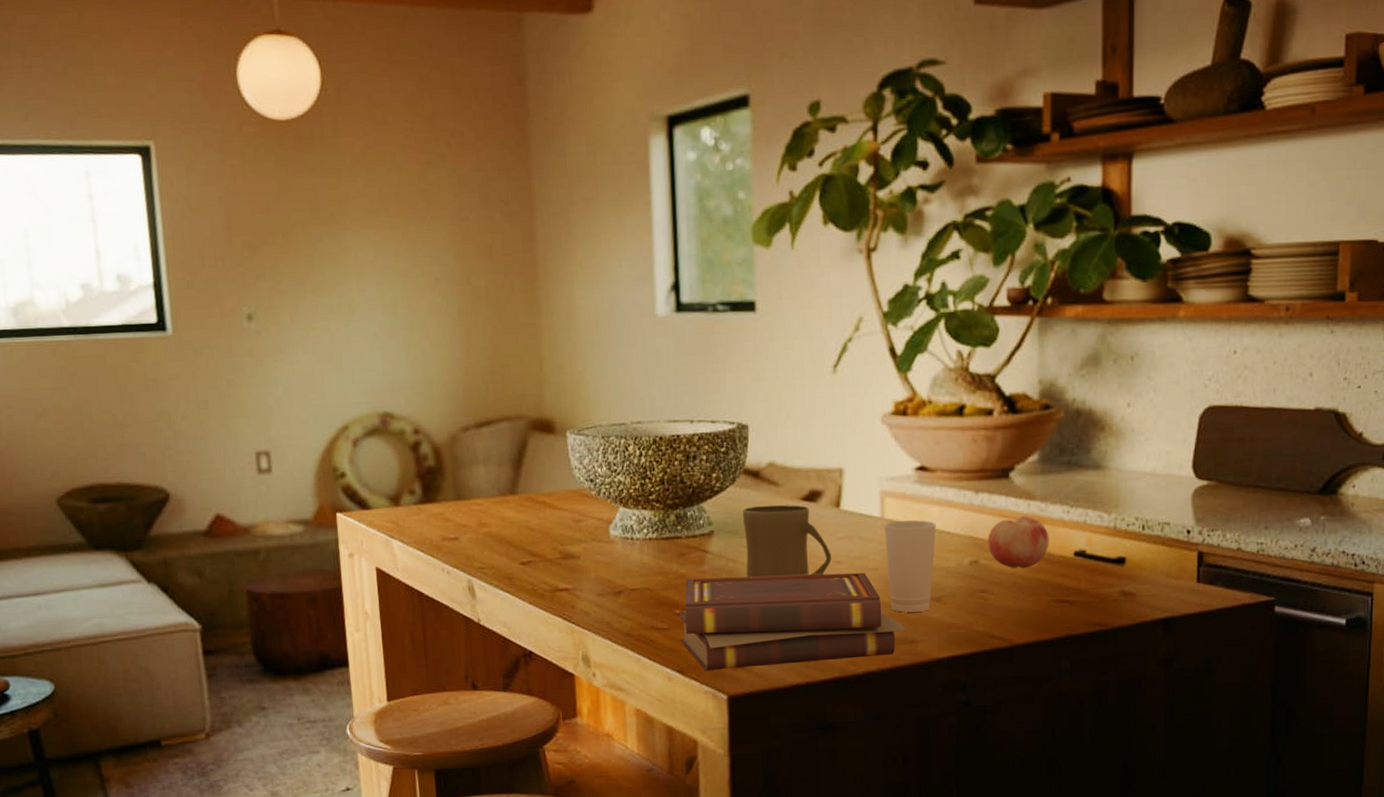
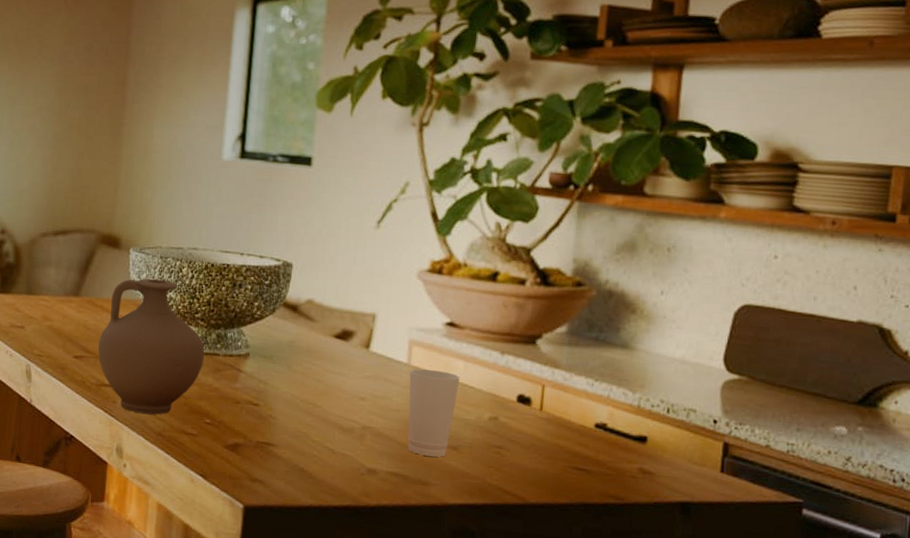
ceramic jug: none [546,462,665,616] -> present [98,278,205,415]
book set: present [679,572,906,670] -> none [207,392,421,493]
mug: present [742,505,831,578] -> none [274,336,356,408]
fruit: present [987,516,1049,569] -> none [508,382,571,432]

